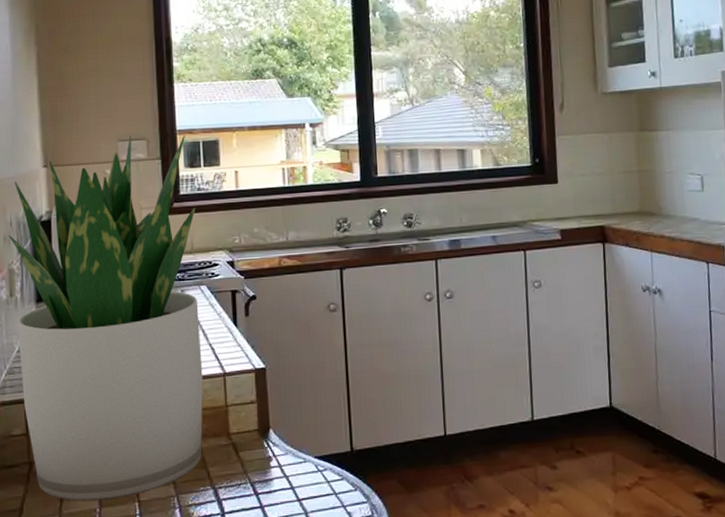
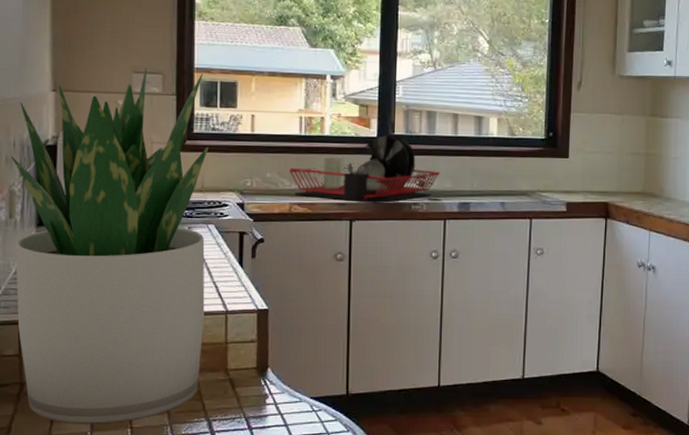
dish rack: none [275,178,428,250] -> present [289,135,441,204]

